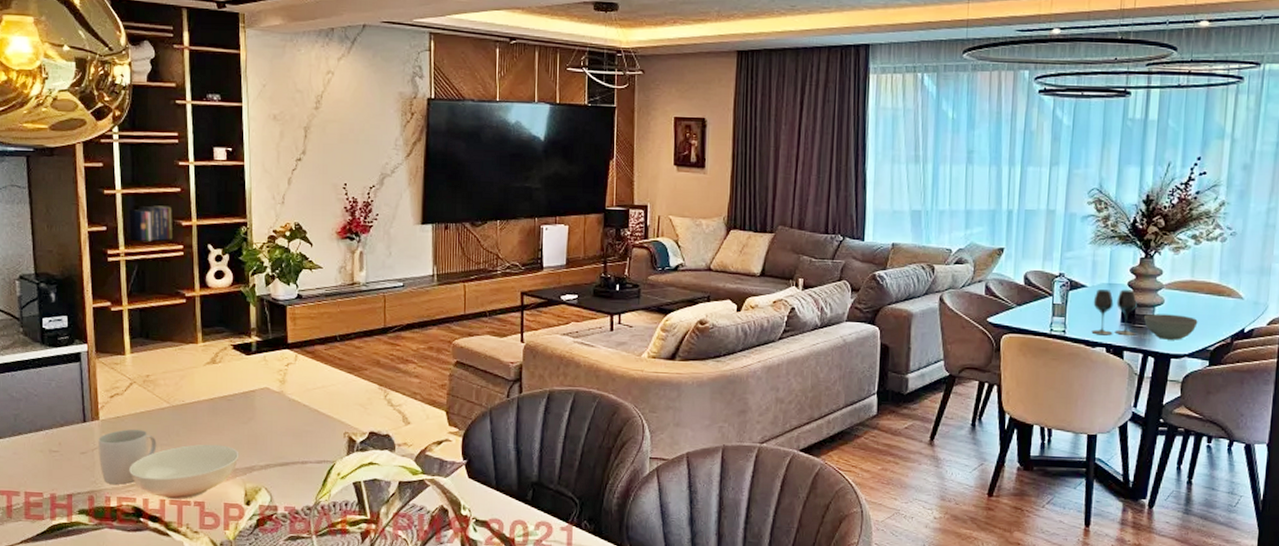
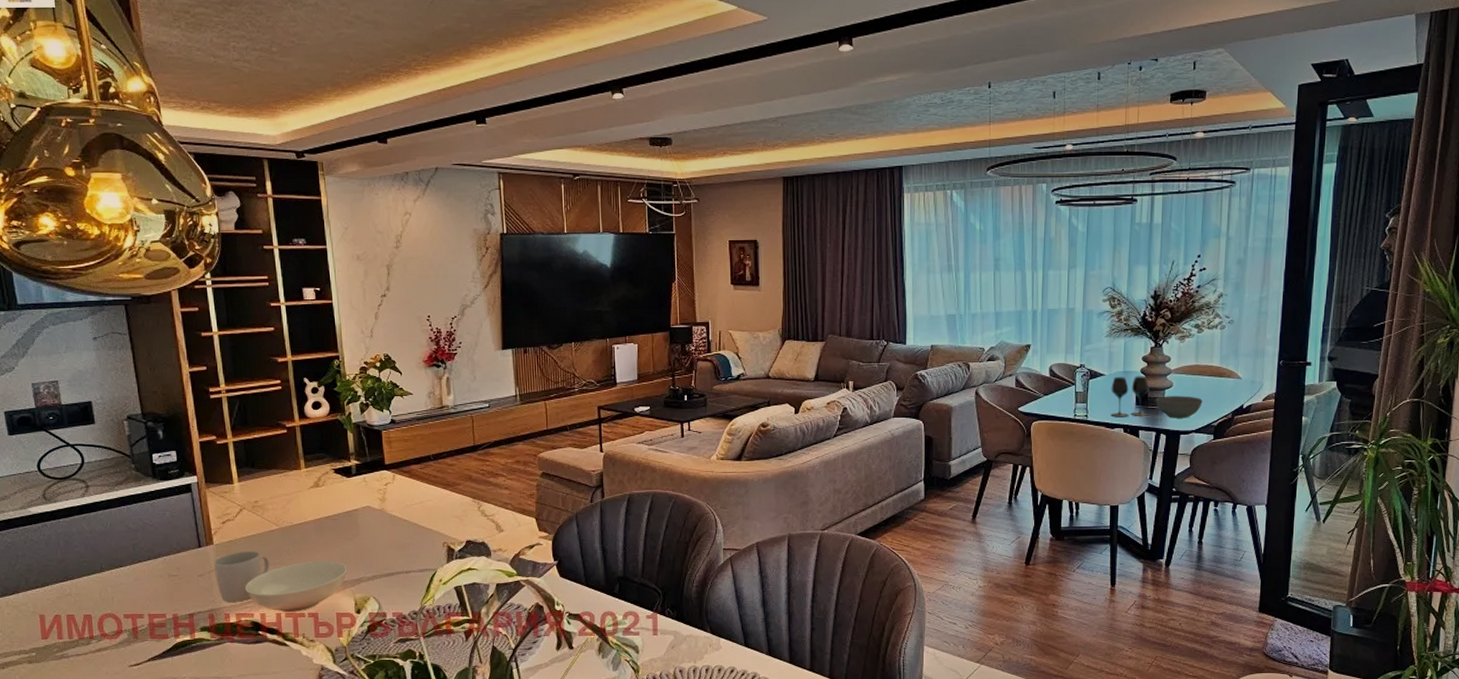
books: present [129,205,172,242] -> none [227,344,270,378]

